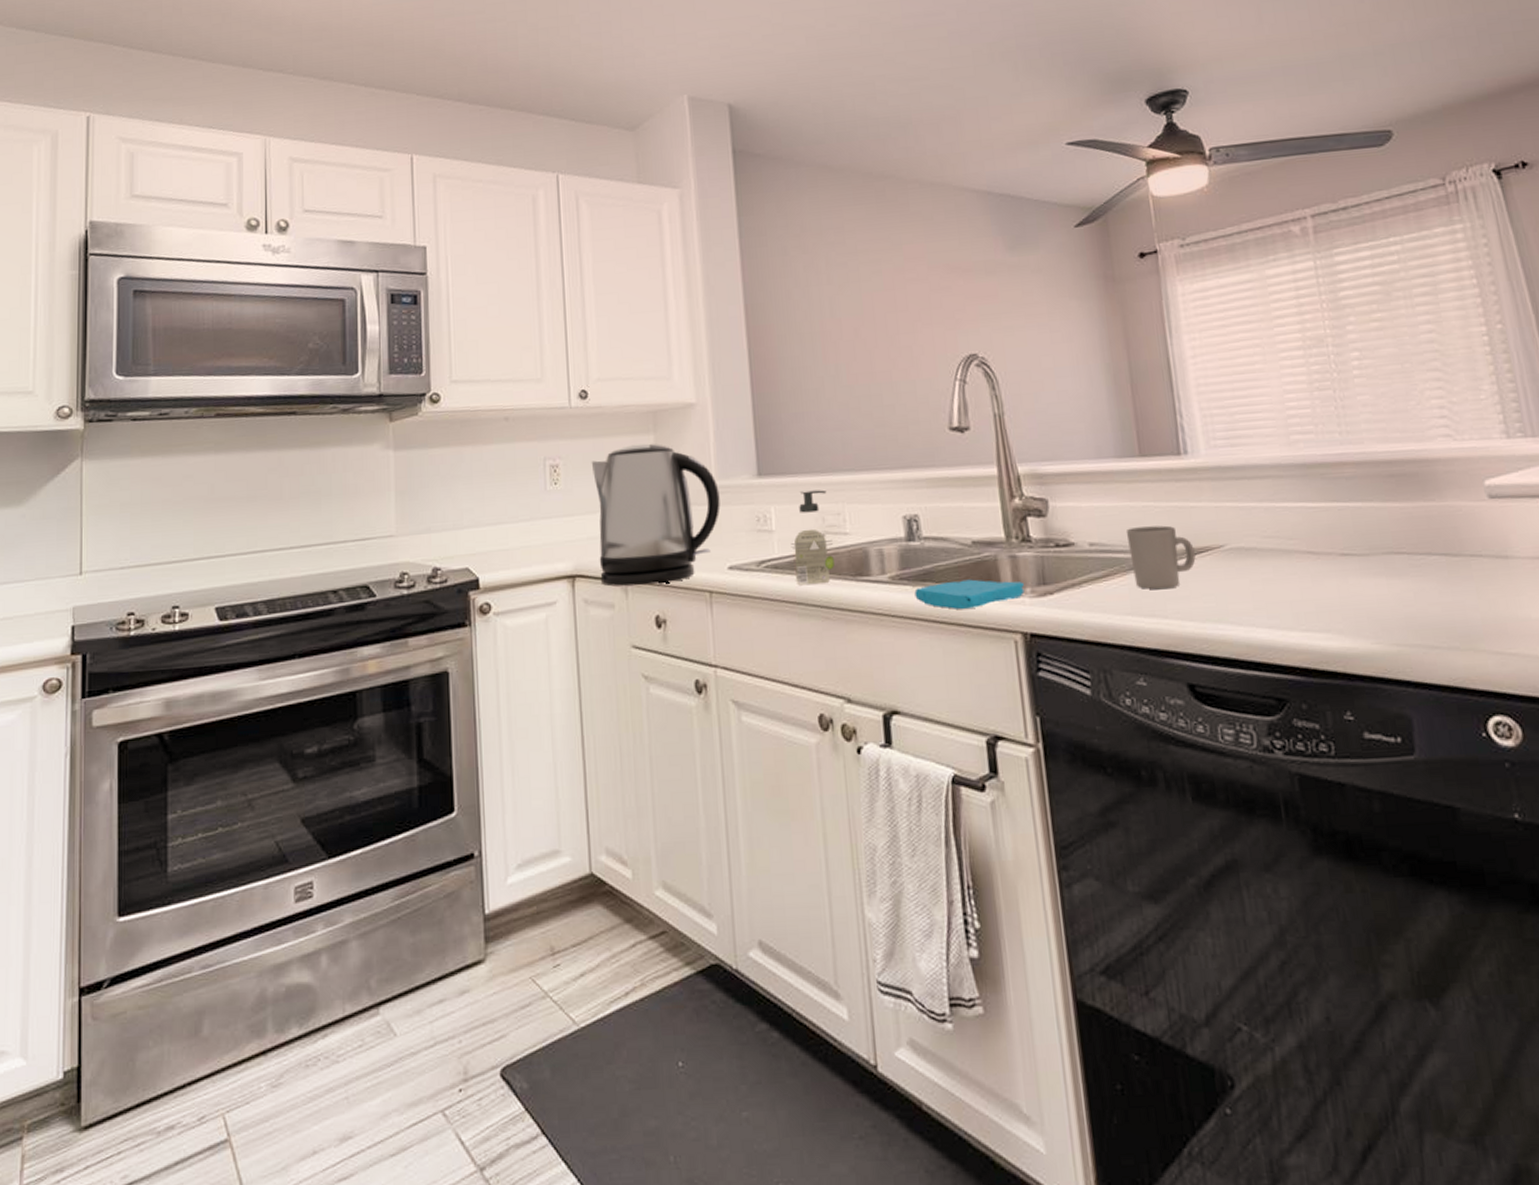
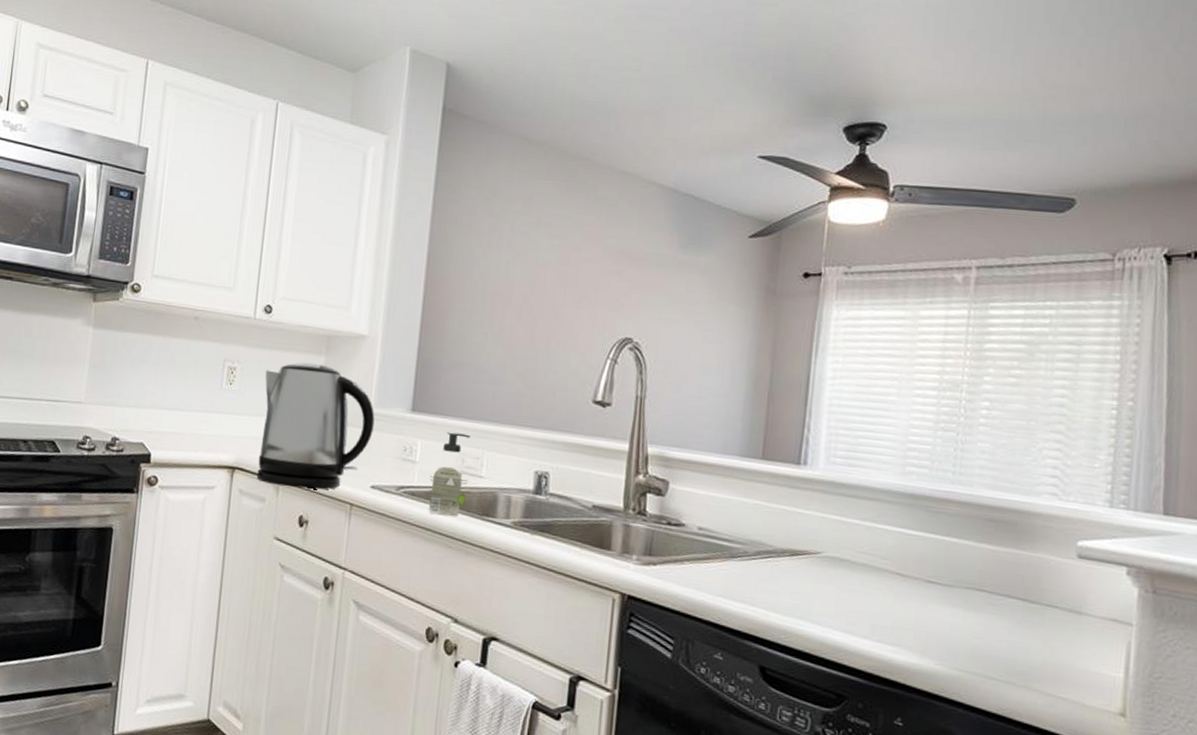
sponge: present [914,579,1025,609] -> none [531,536,631,564]
mug: present [1125,525,1196,590] -> none [732,521,793,581]

